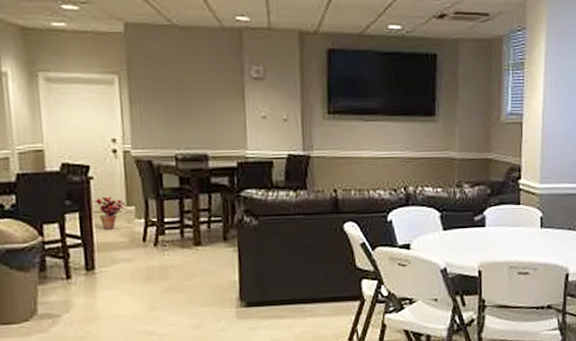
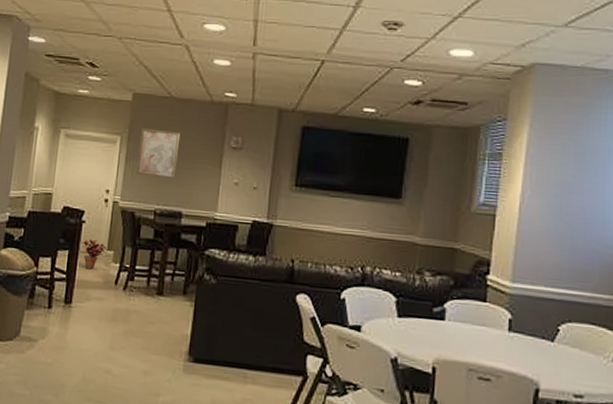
wall art: none [142,64,194,119] -> present [136,128,181,179]

